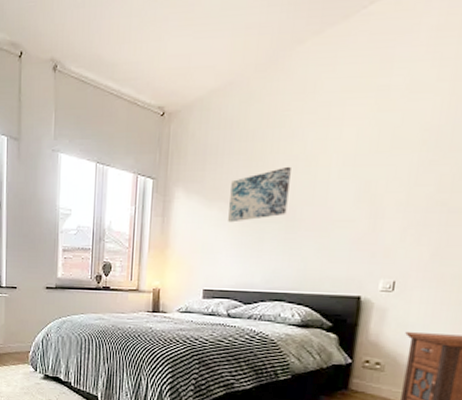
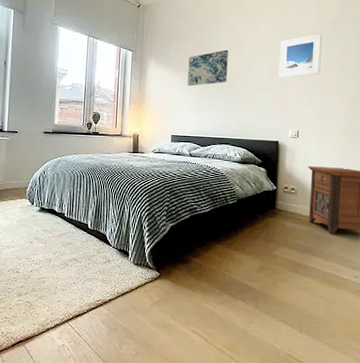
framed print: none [369,128,452,203] -> present [278,33,322,78]

